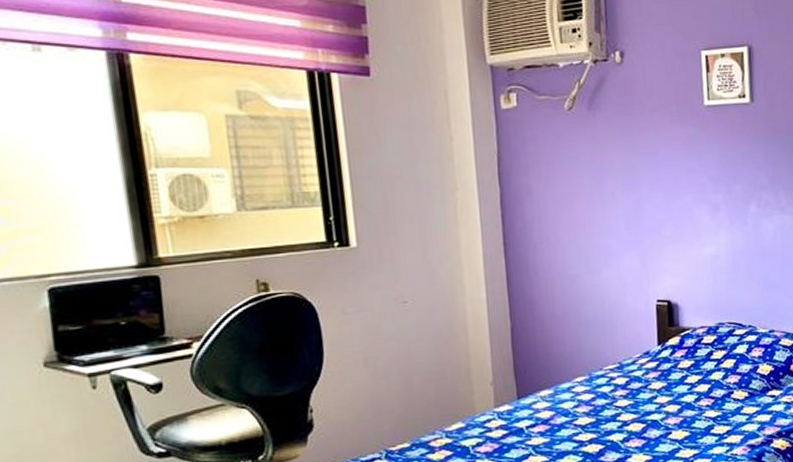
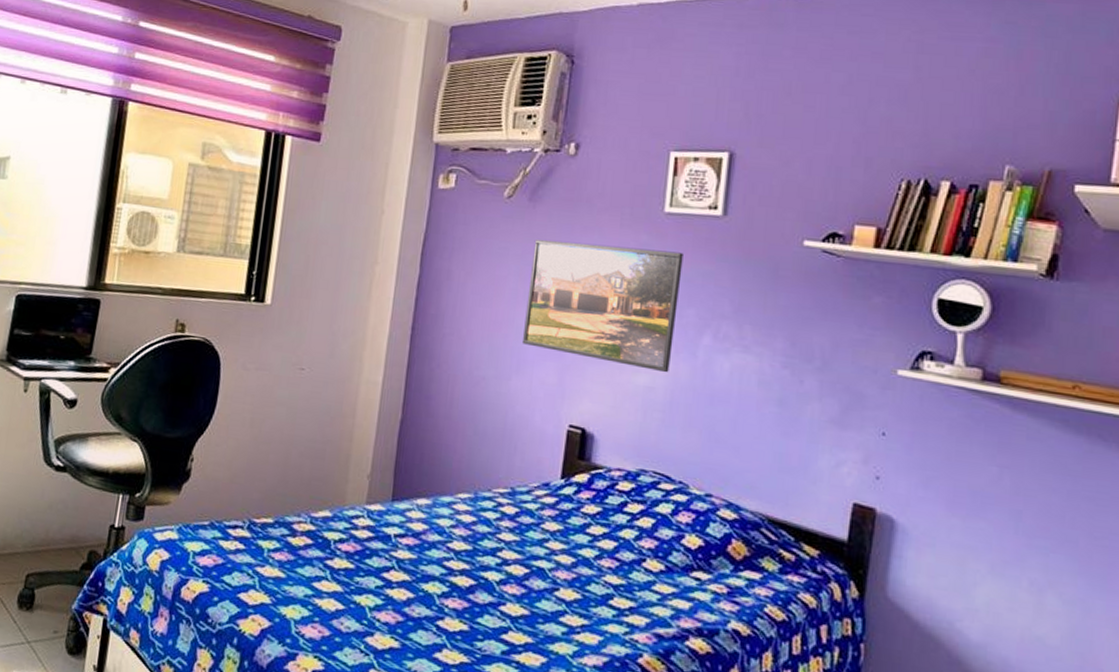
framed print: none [599,138,728,242] -> present [521,240,684,373]

